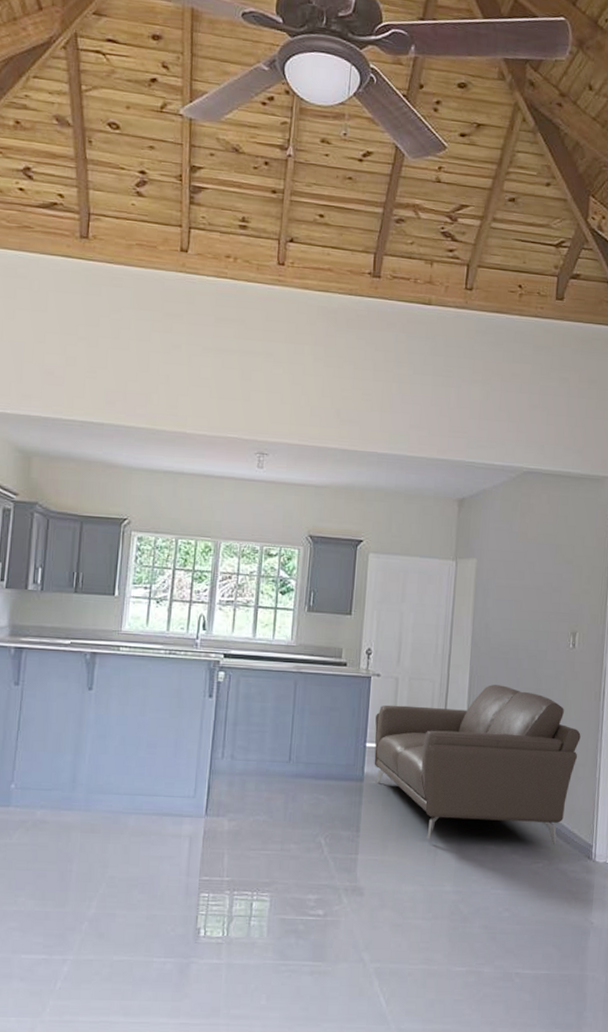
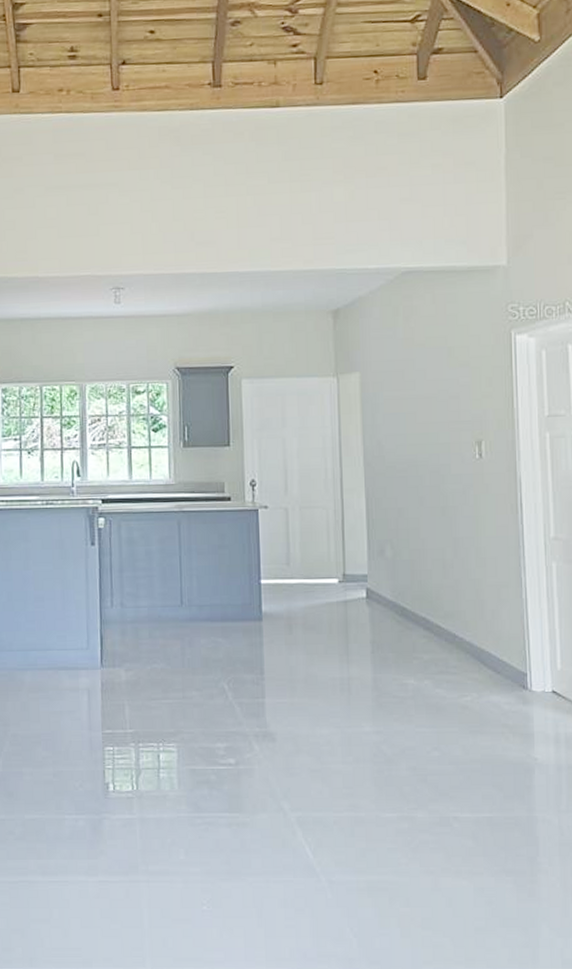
sofa: present [374,685,581,845] -> none [268,506,500,678]

